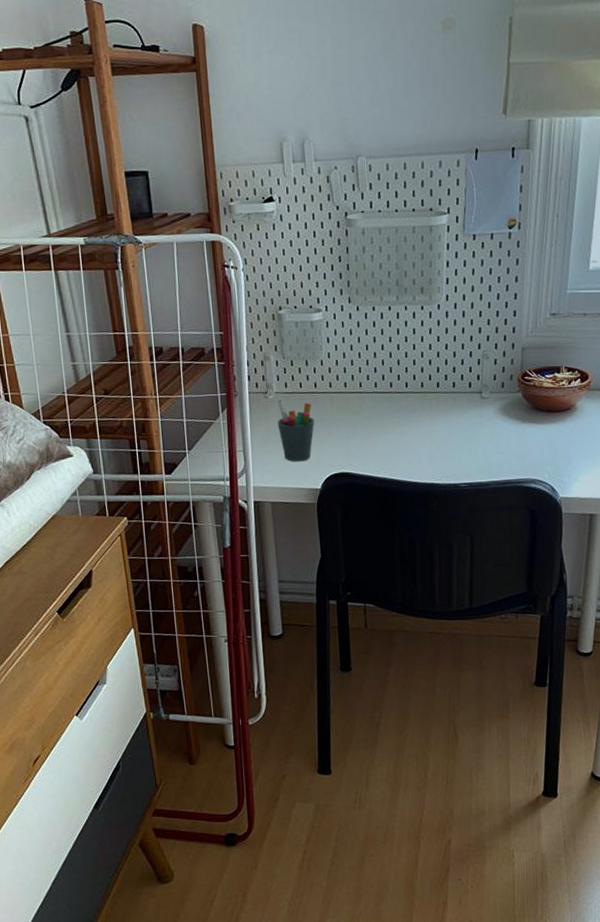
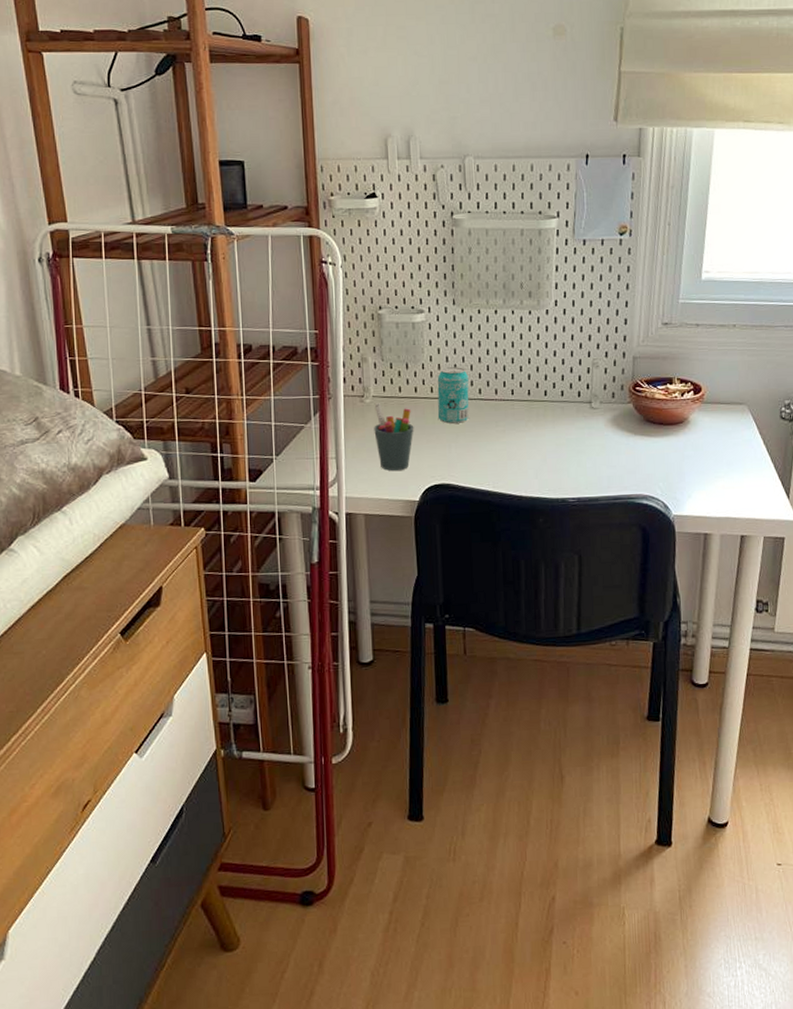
beverage can: none [335,362,366,416] -> present [437,367,469,424]

